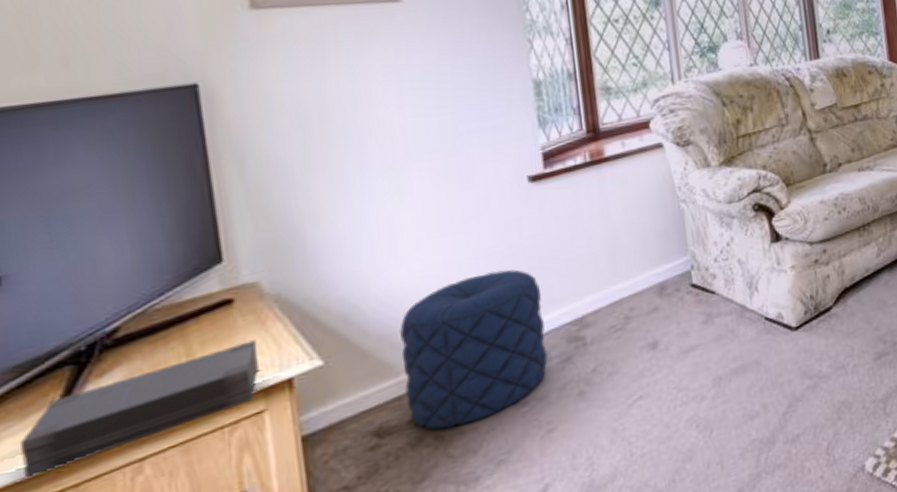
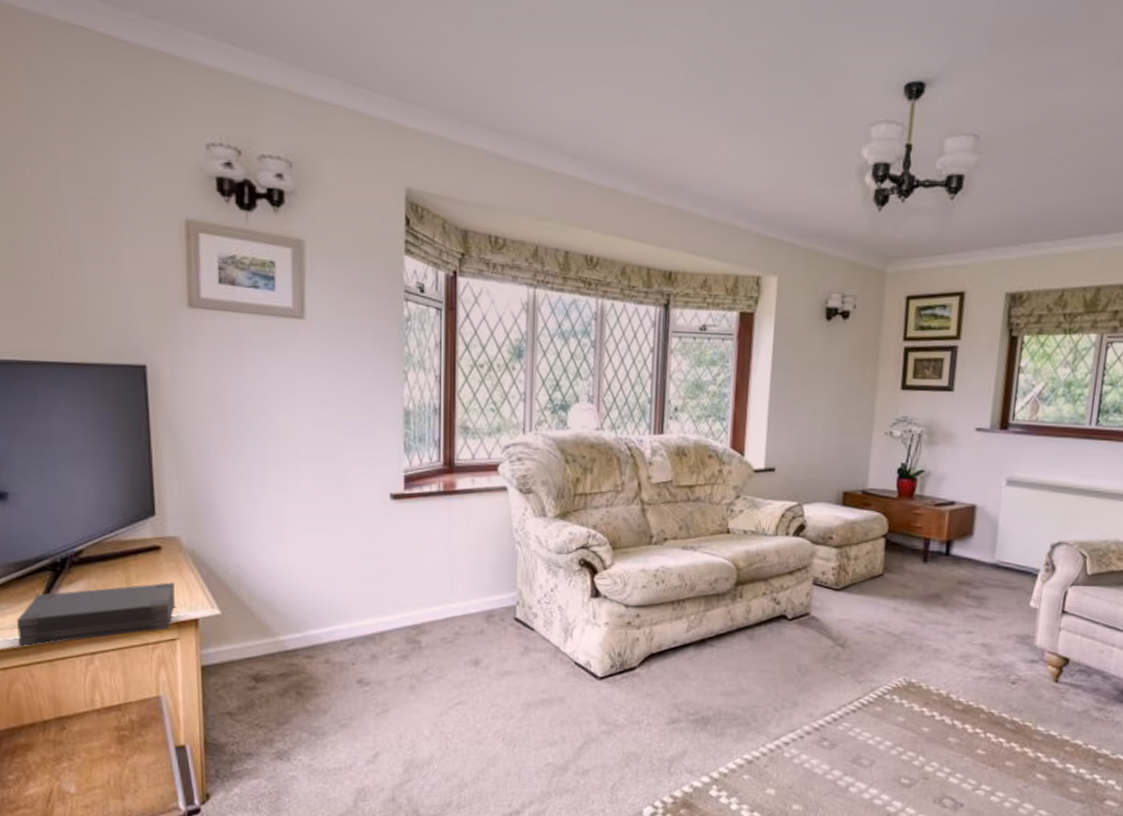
pouf: present [400,269,549,430] -> none [278,569,390,688]

